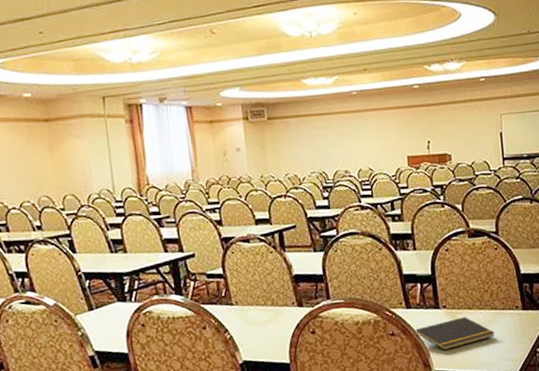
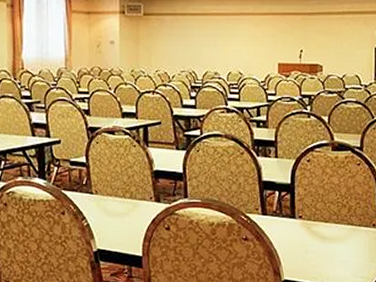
notepad: present [414,317,495,351] -> none [268,229,349,261]

